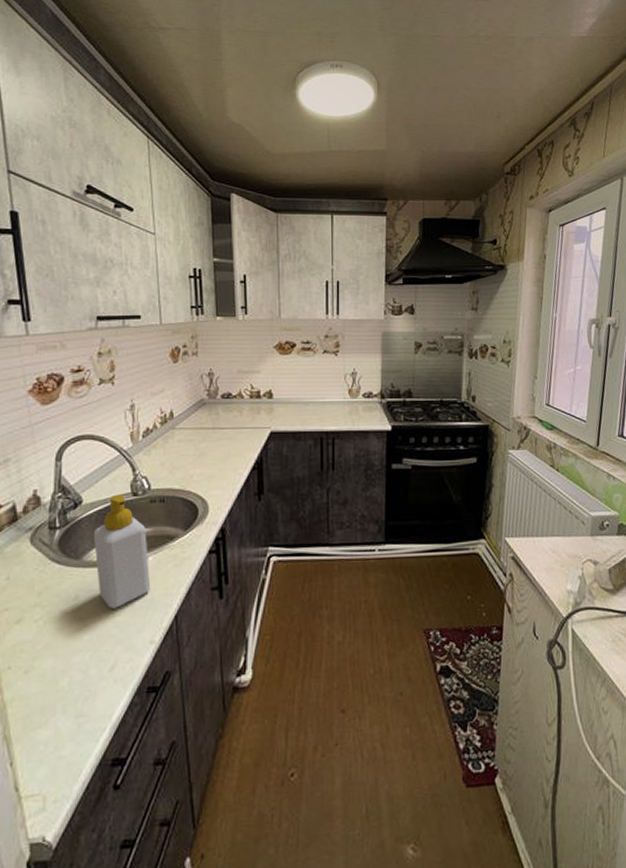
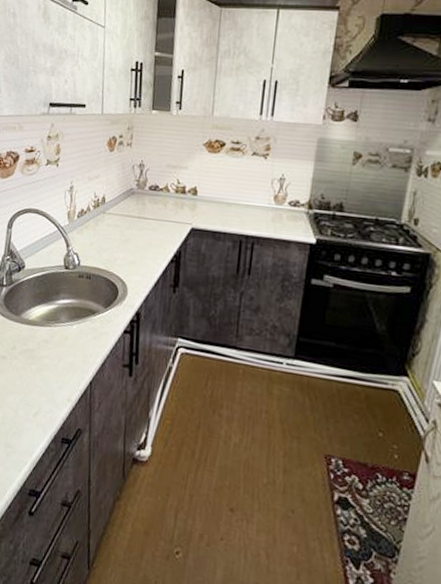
soap bottle: present [93,494,151,609] -> none [30,265,73,364]

